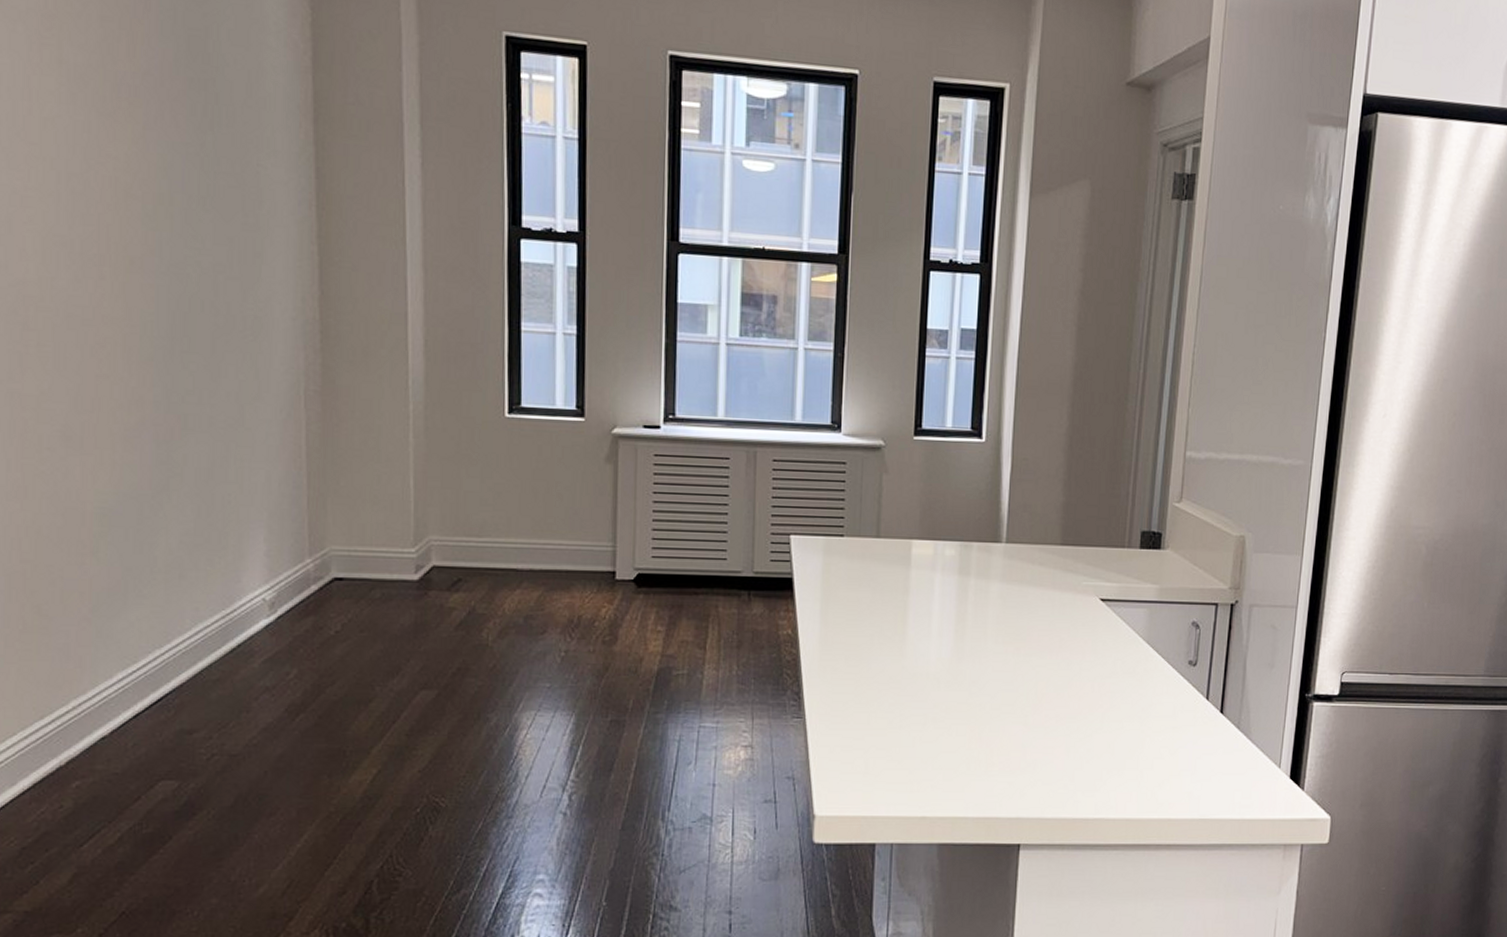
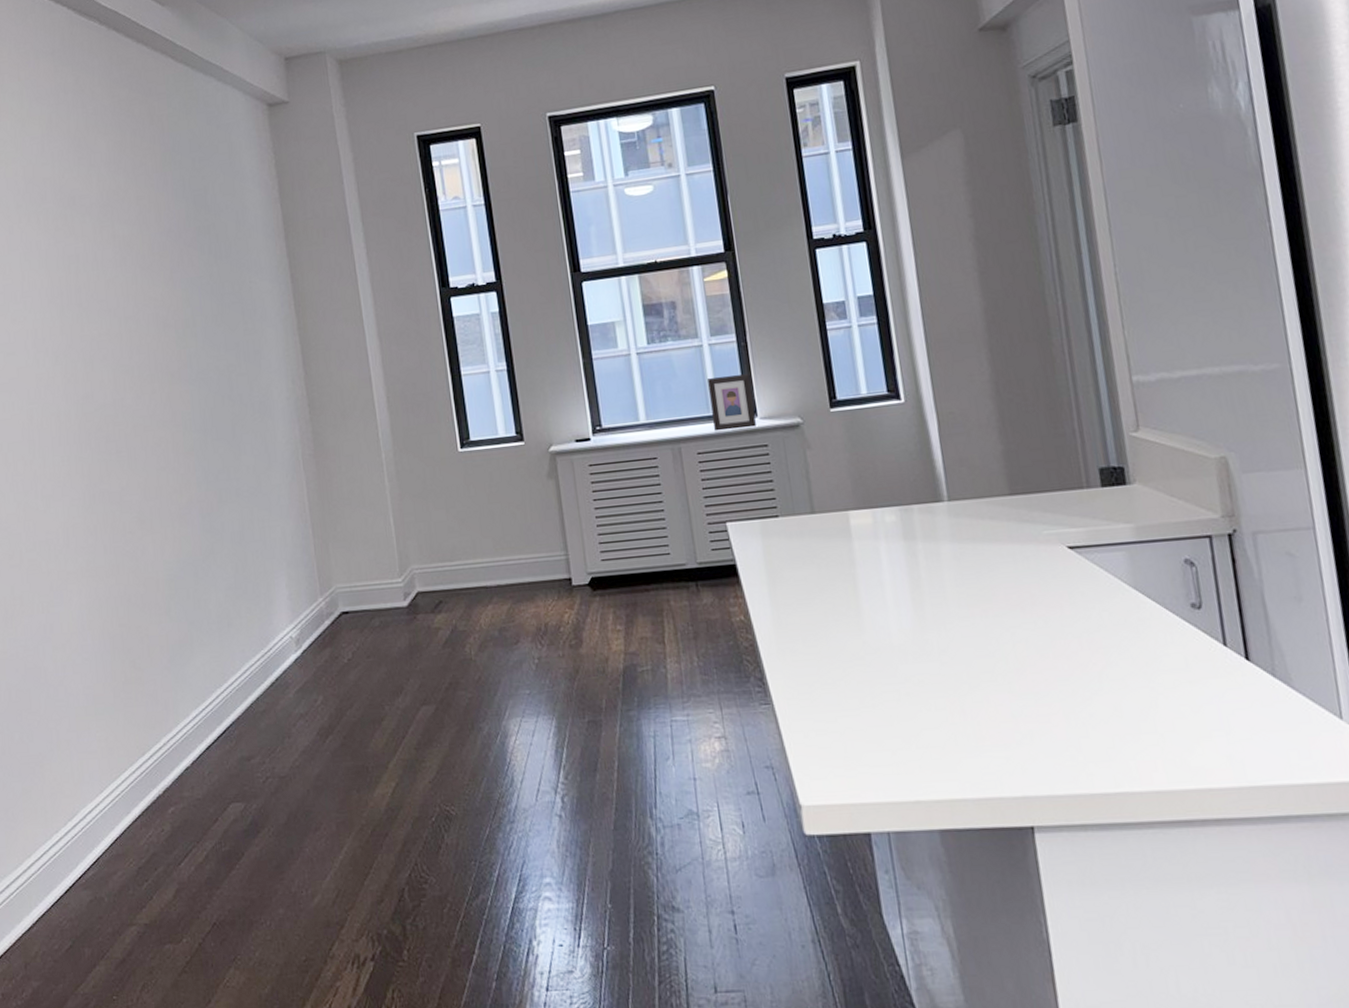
picture frame: none [795,384,840,443] -> present [706,374,756,431]

